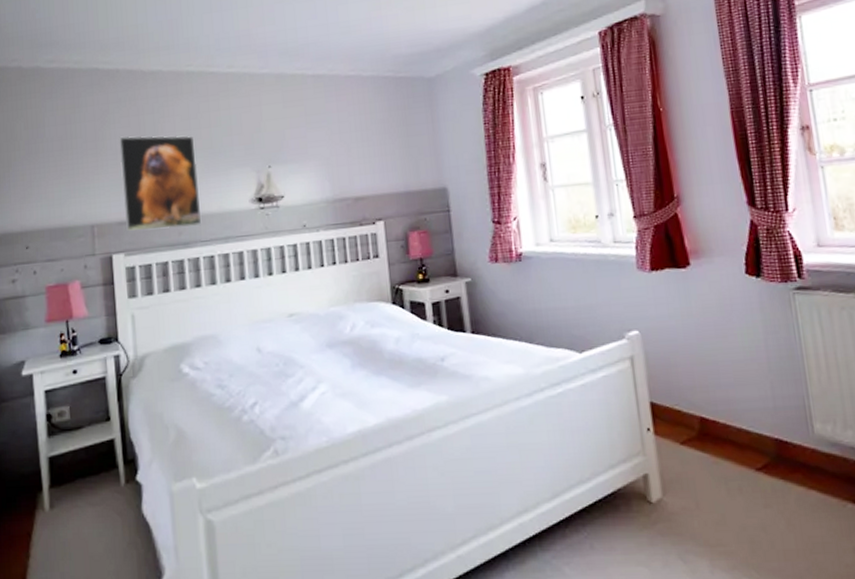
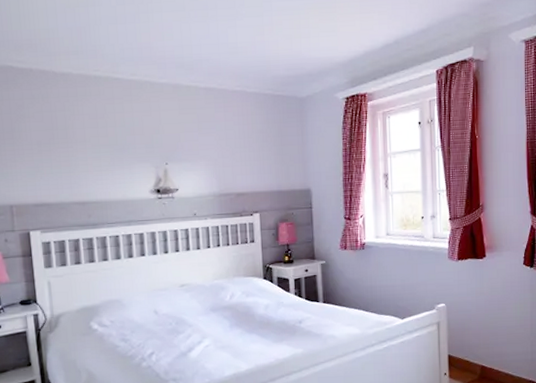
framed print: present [119,135,202,231] -> none [33,129,109,213]

